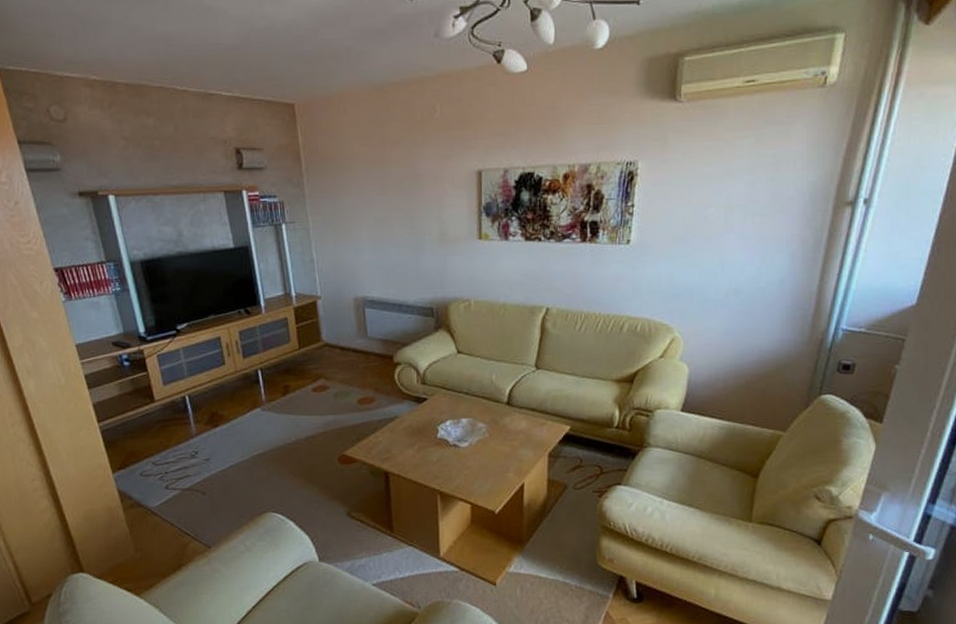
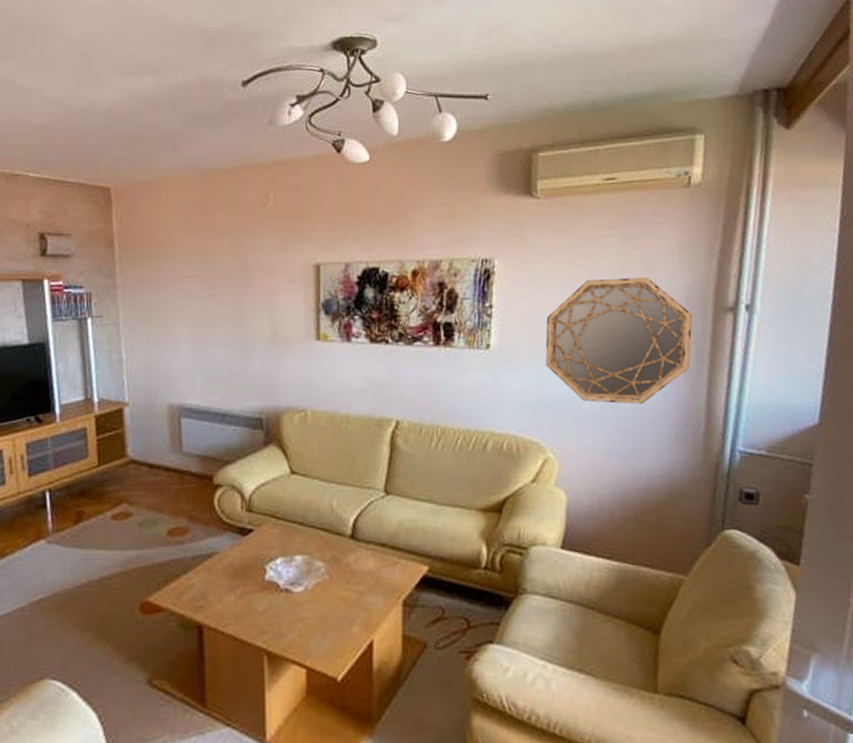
home mirror: none [678,175,814,291] -> present [545,277,693,405]

